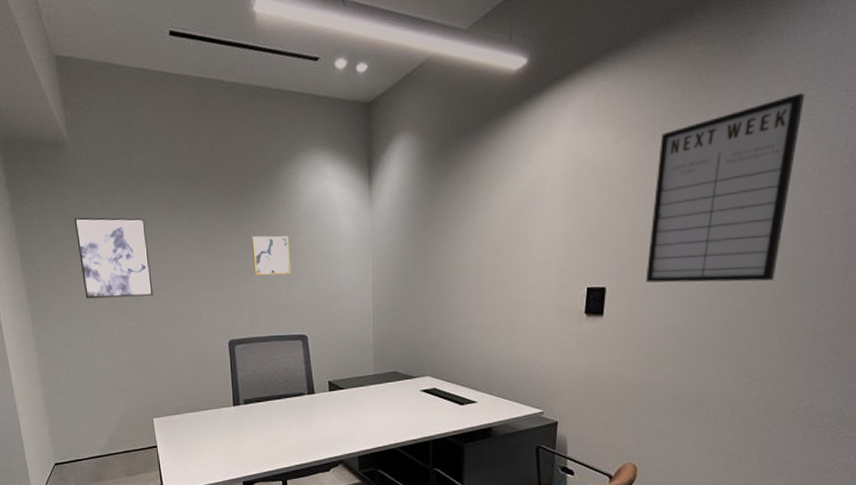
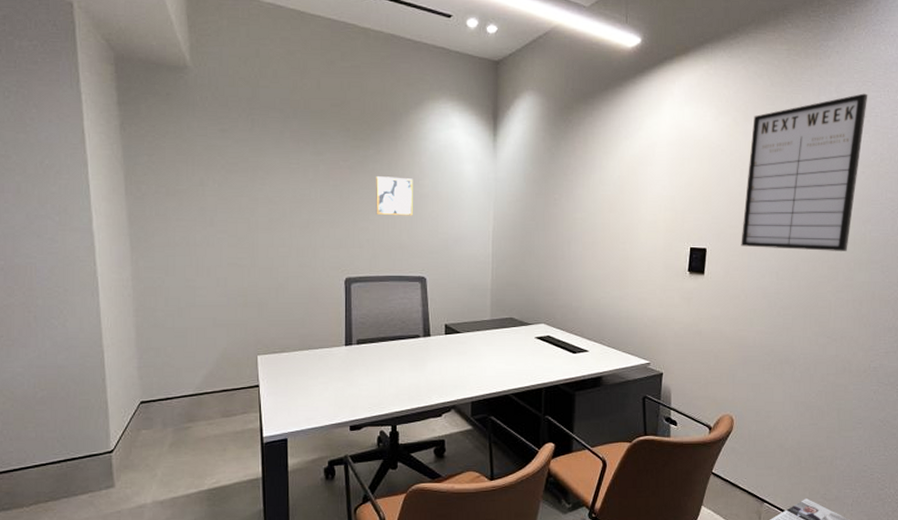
wall art: present [74,217,153,299] -> none [189,142,269,228]

